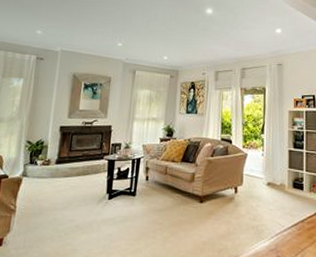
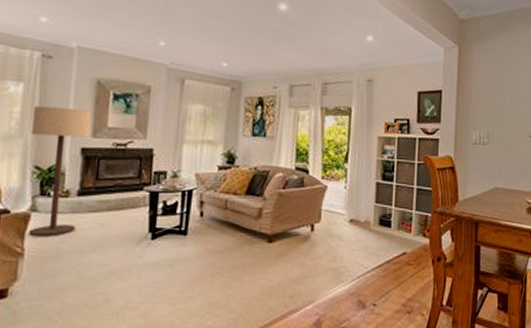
floor lamp: none [20,95,68,197] -> present [28,105,90,237]

